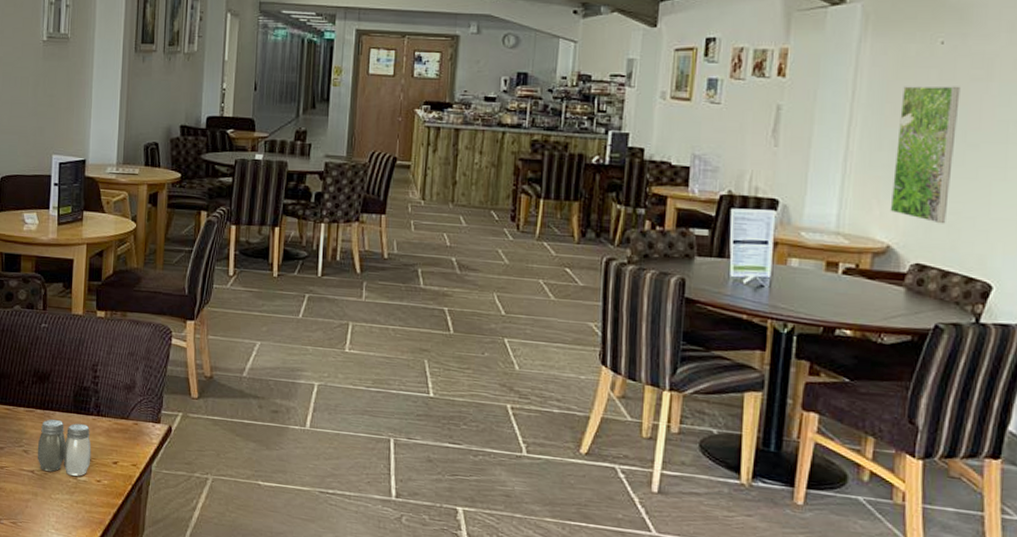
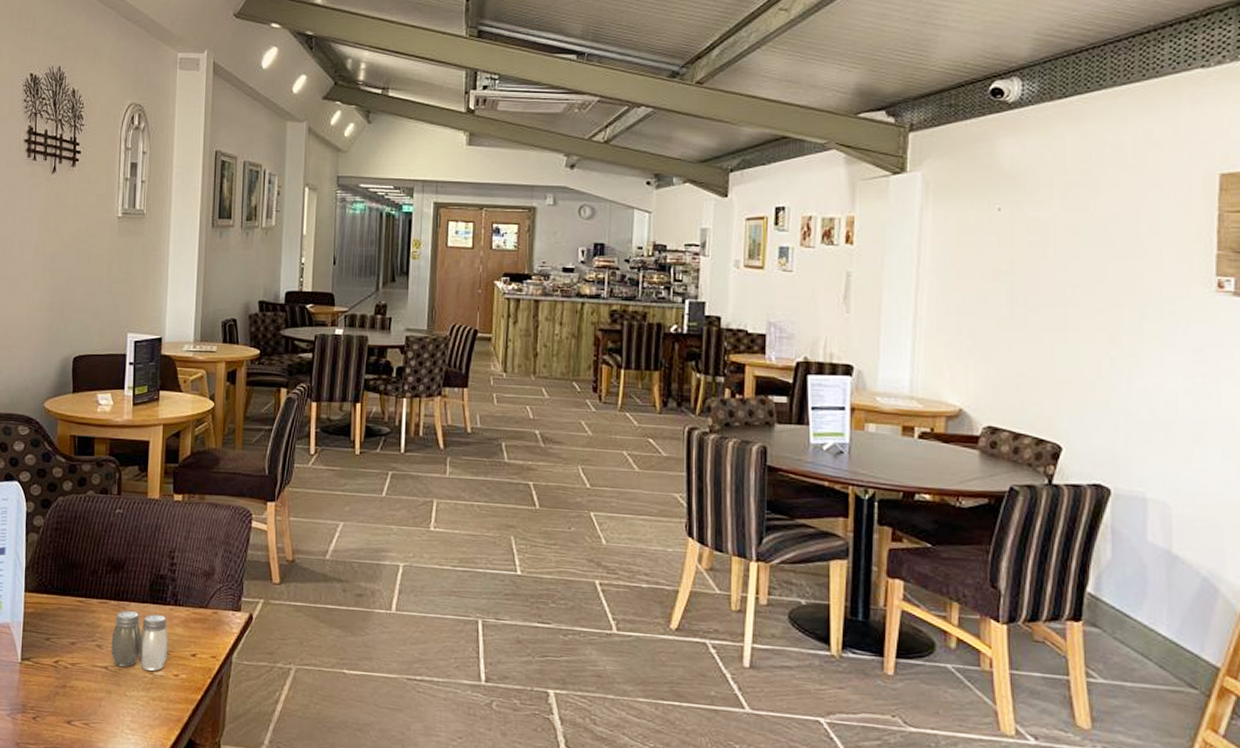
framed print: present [890,85,961,224] -> none [960,251,1019,387]

